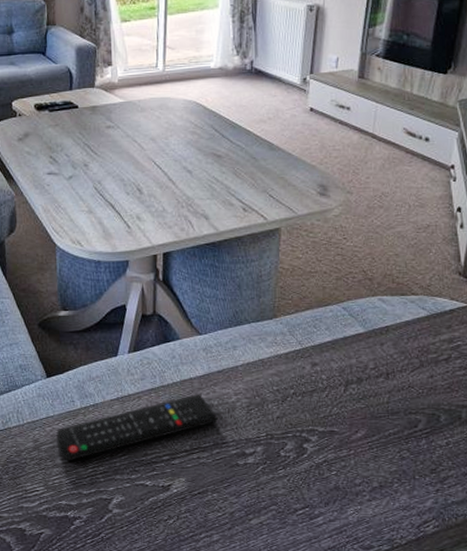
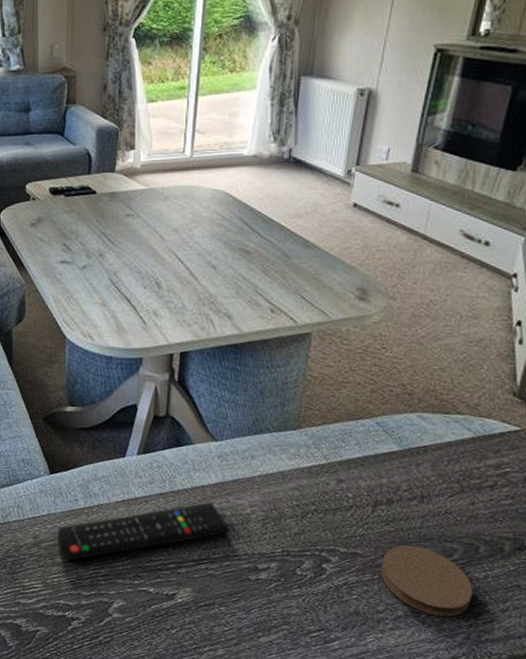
coaster: none [355,419,438,484] -> present [380,545,474,617]

